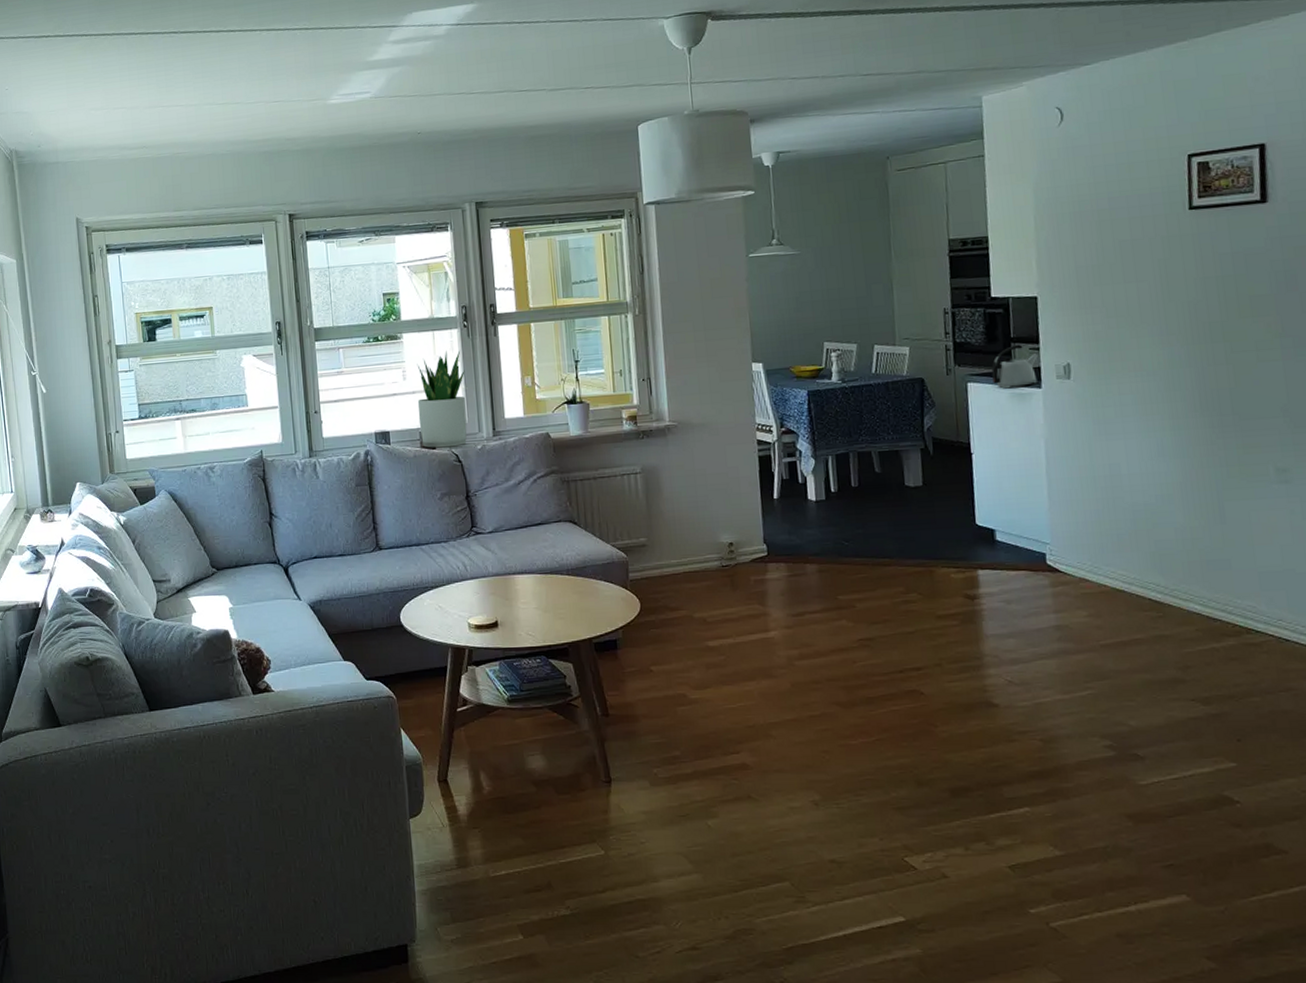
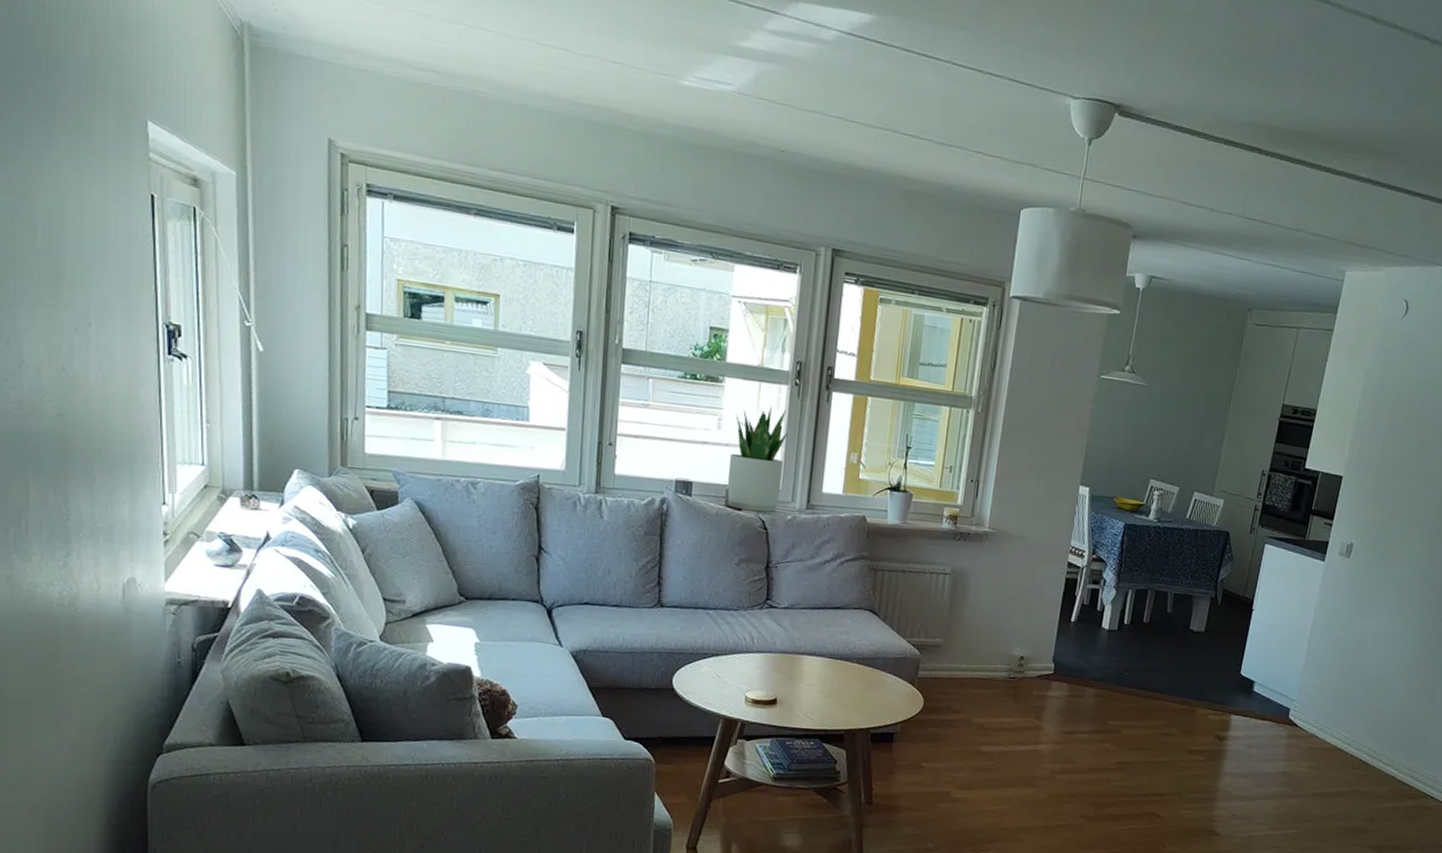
kettle: present [991,344,1039,389] -> none [1286,516,1330,557]

